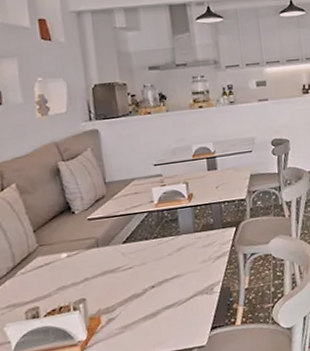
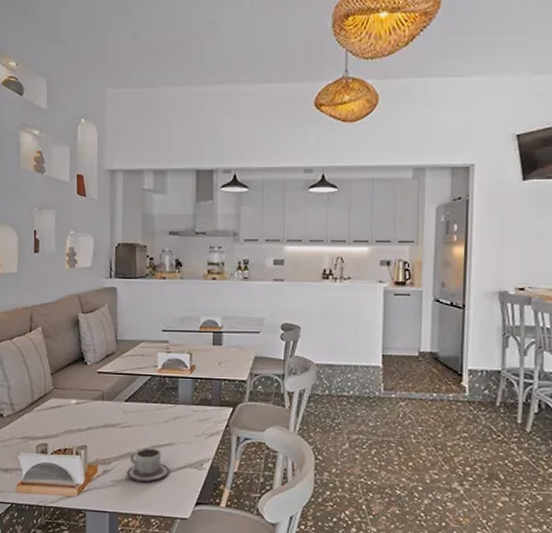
cup: none [133,283,180,322] -> present [126,447,170,482]

